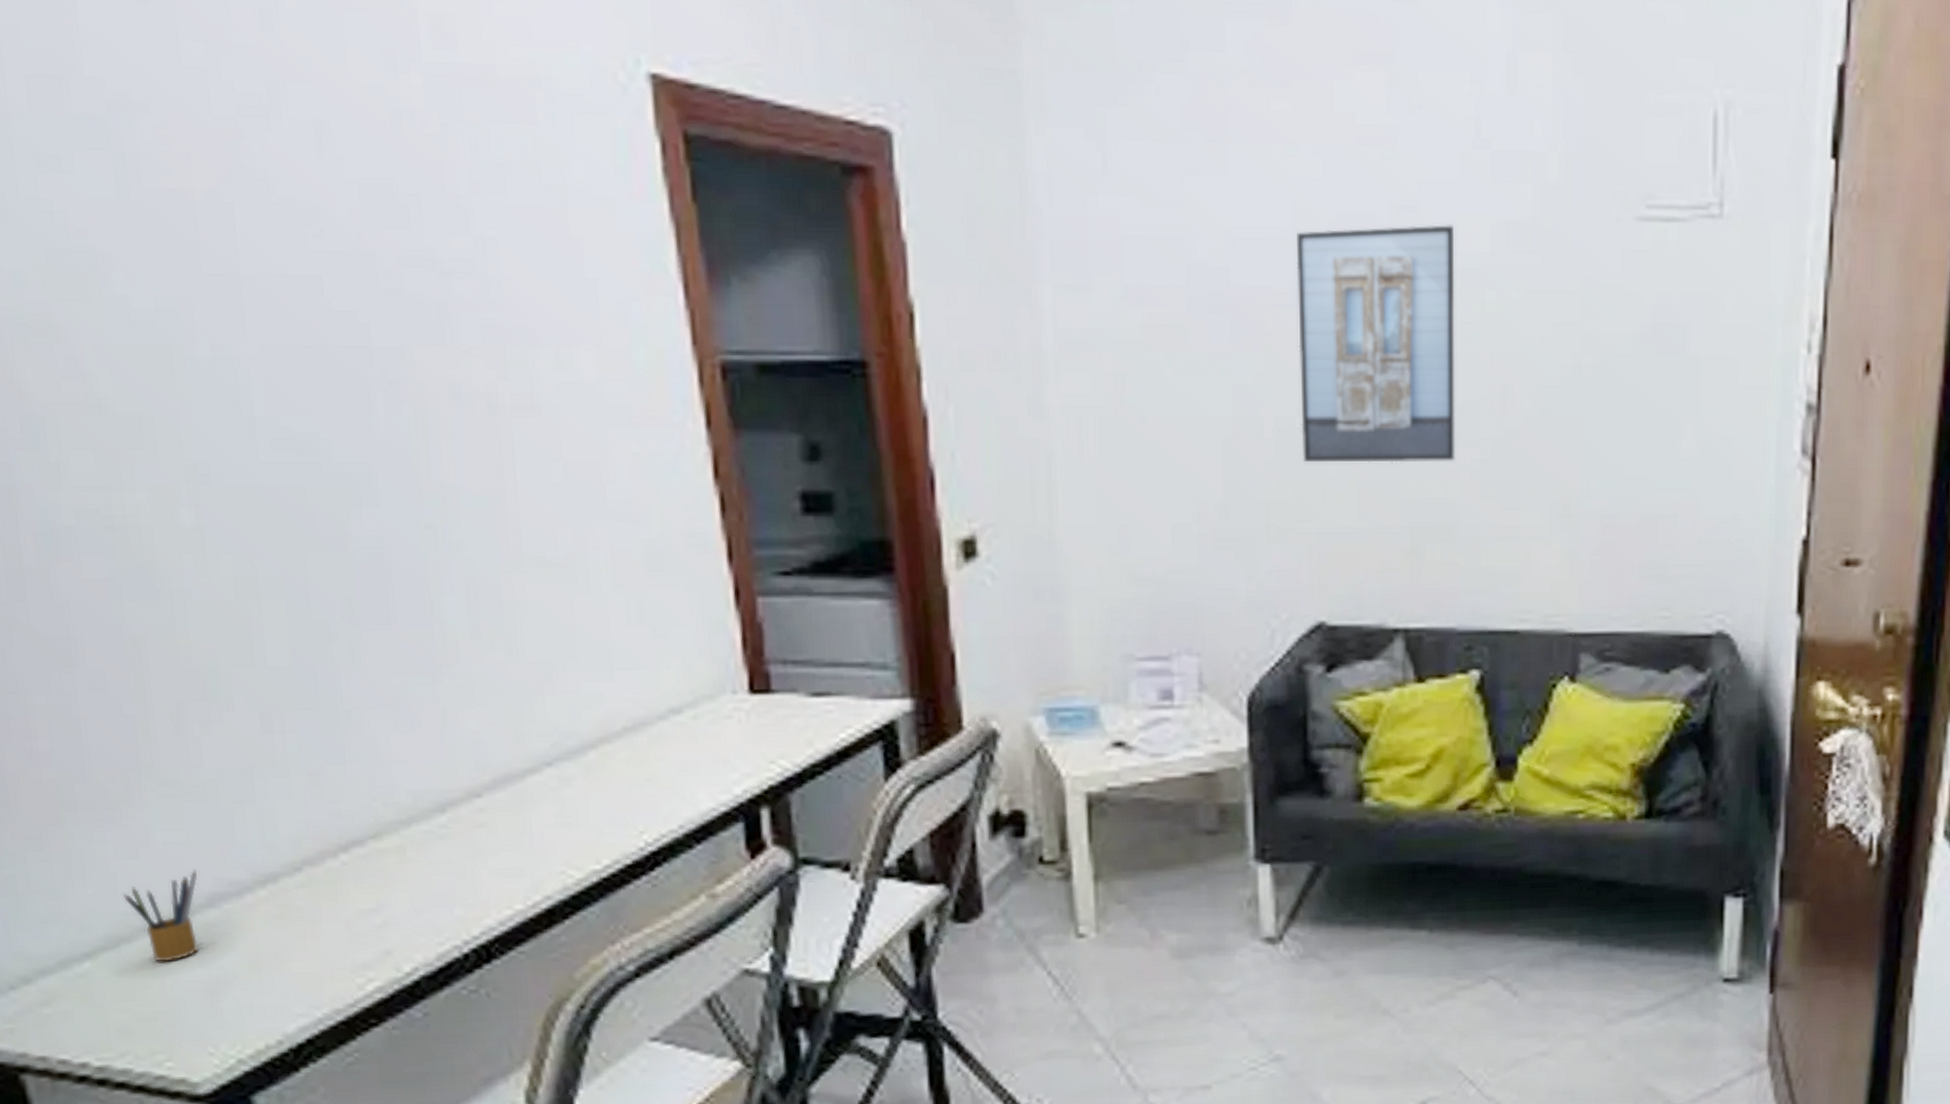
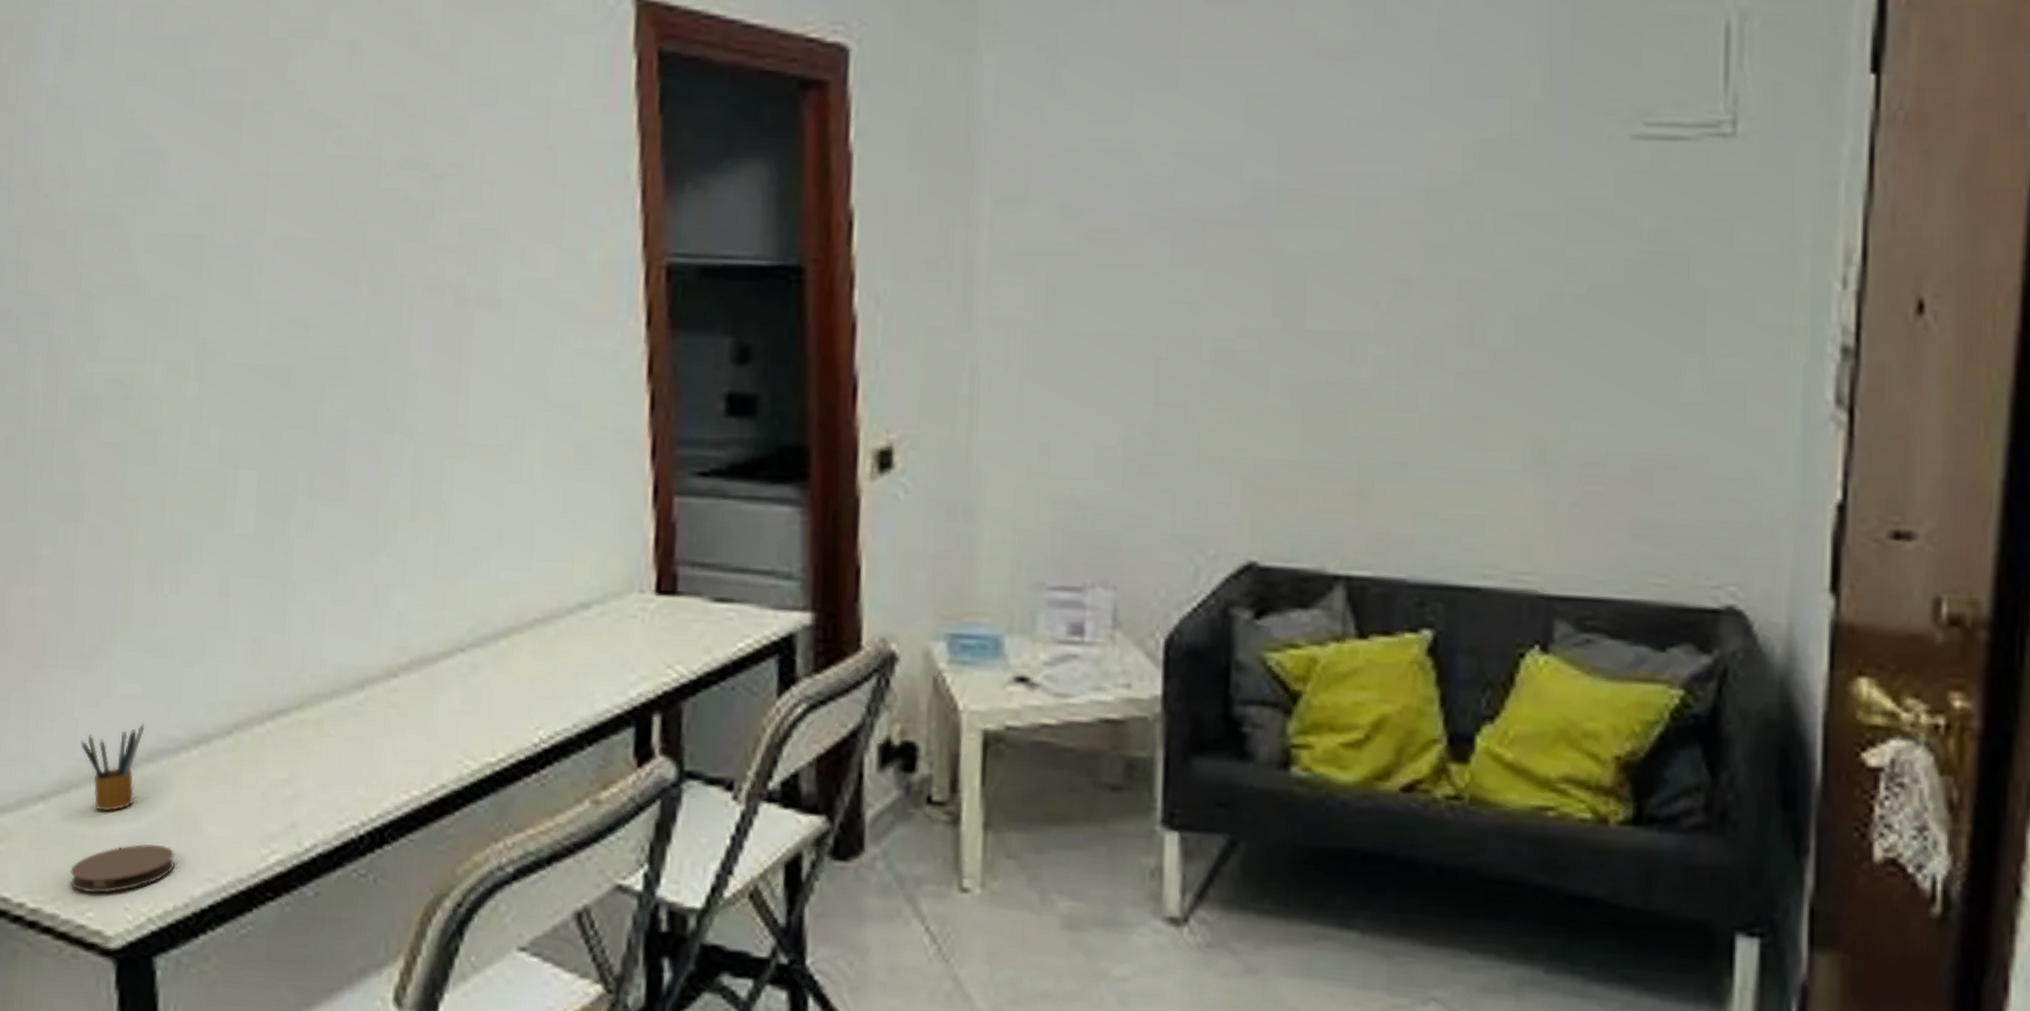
coaster: none [136,987,259,1044] -> present [70,844,175,893]
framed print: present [1296,225,1455,463] -> none [1241,141,1420,394]

